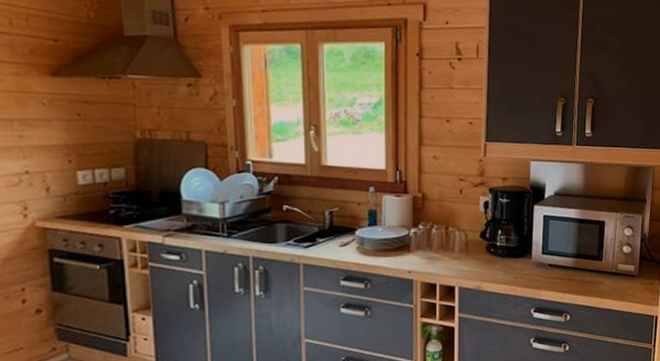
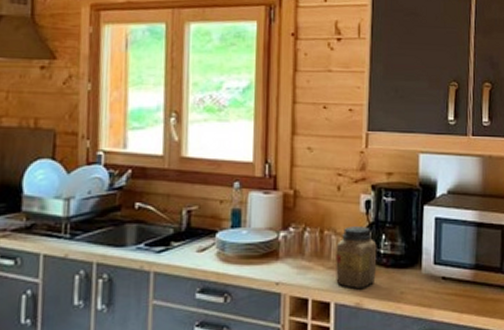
jar: none [459,223,494,276] -> present [336,226,377,290]

